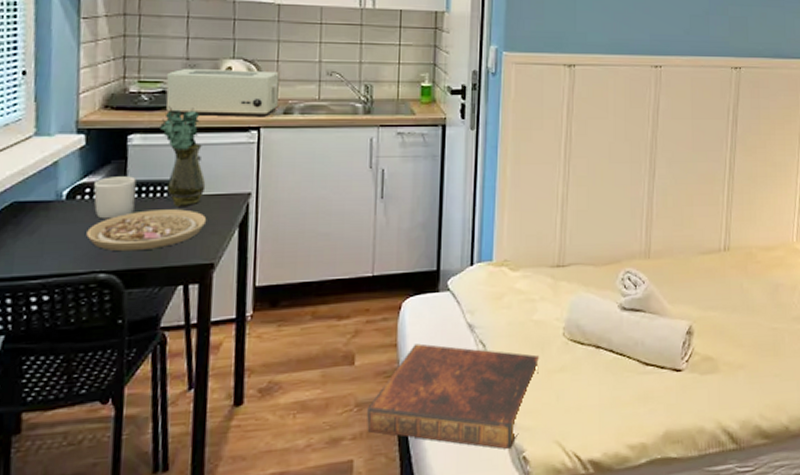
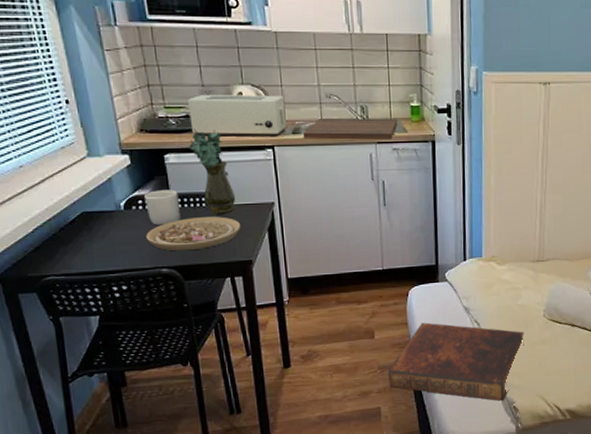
cutting board: none [295,96,405,123] -> present [302,117,397,140]

